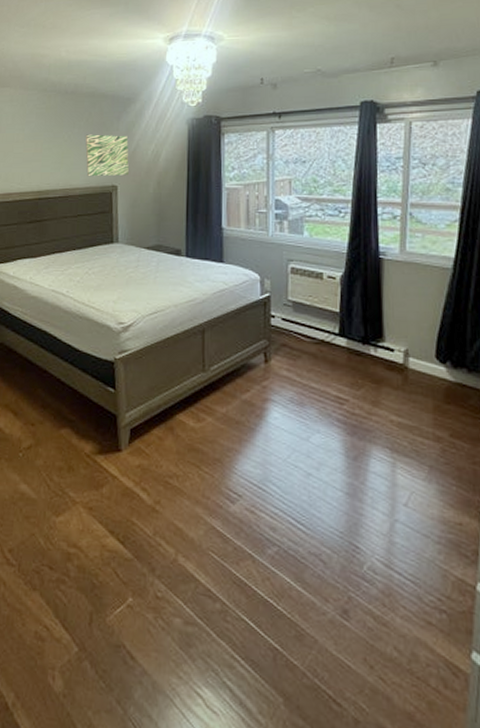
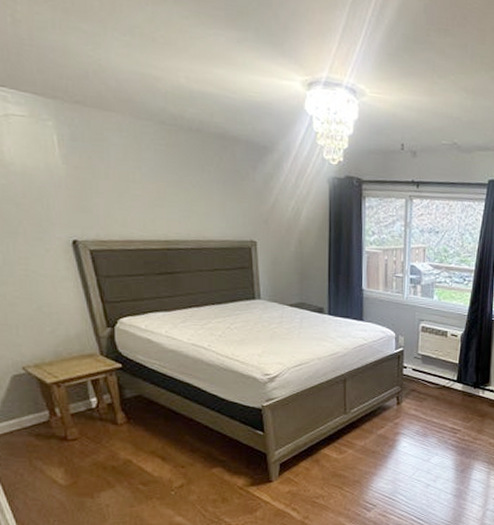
wall art: present [85,134,129,177] -> none [217,182,268,231]

